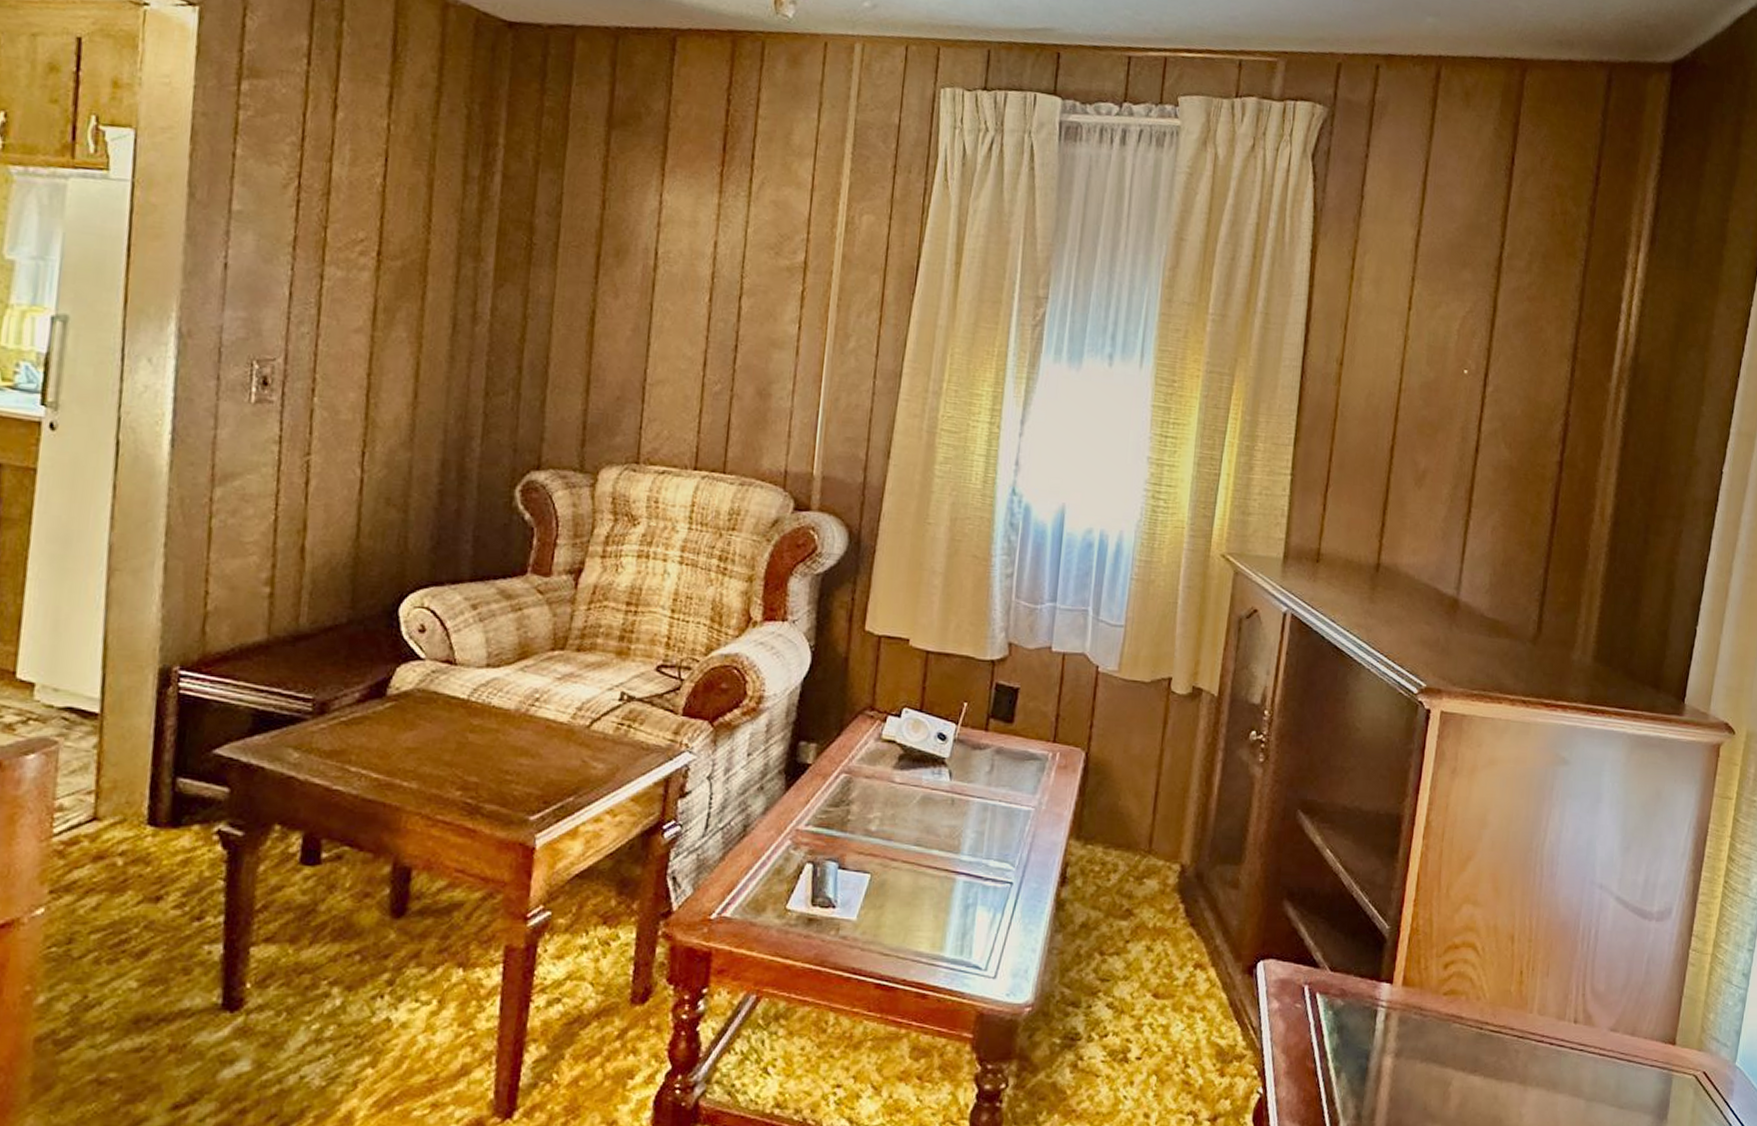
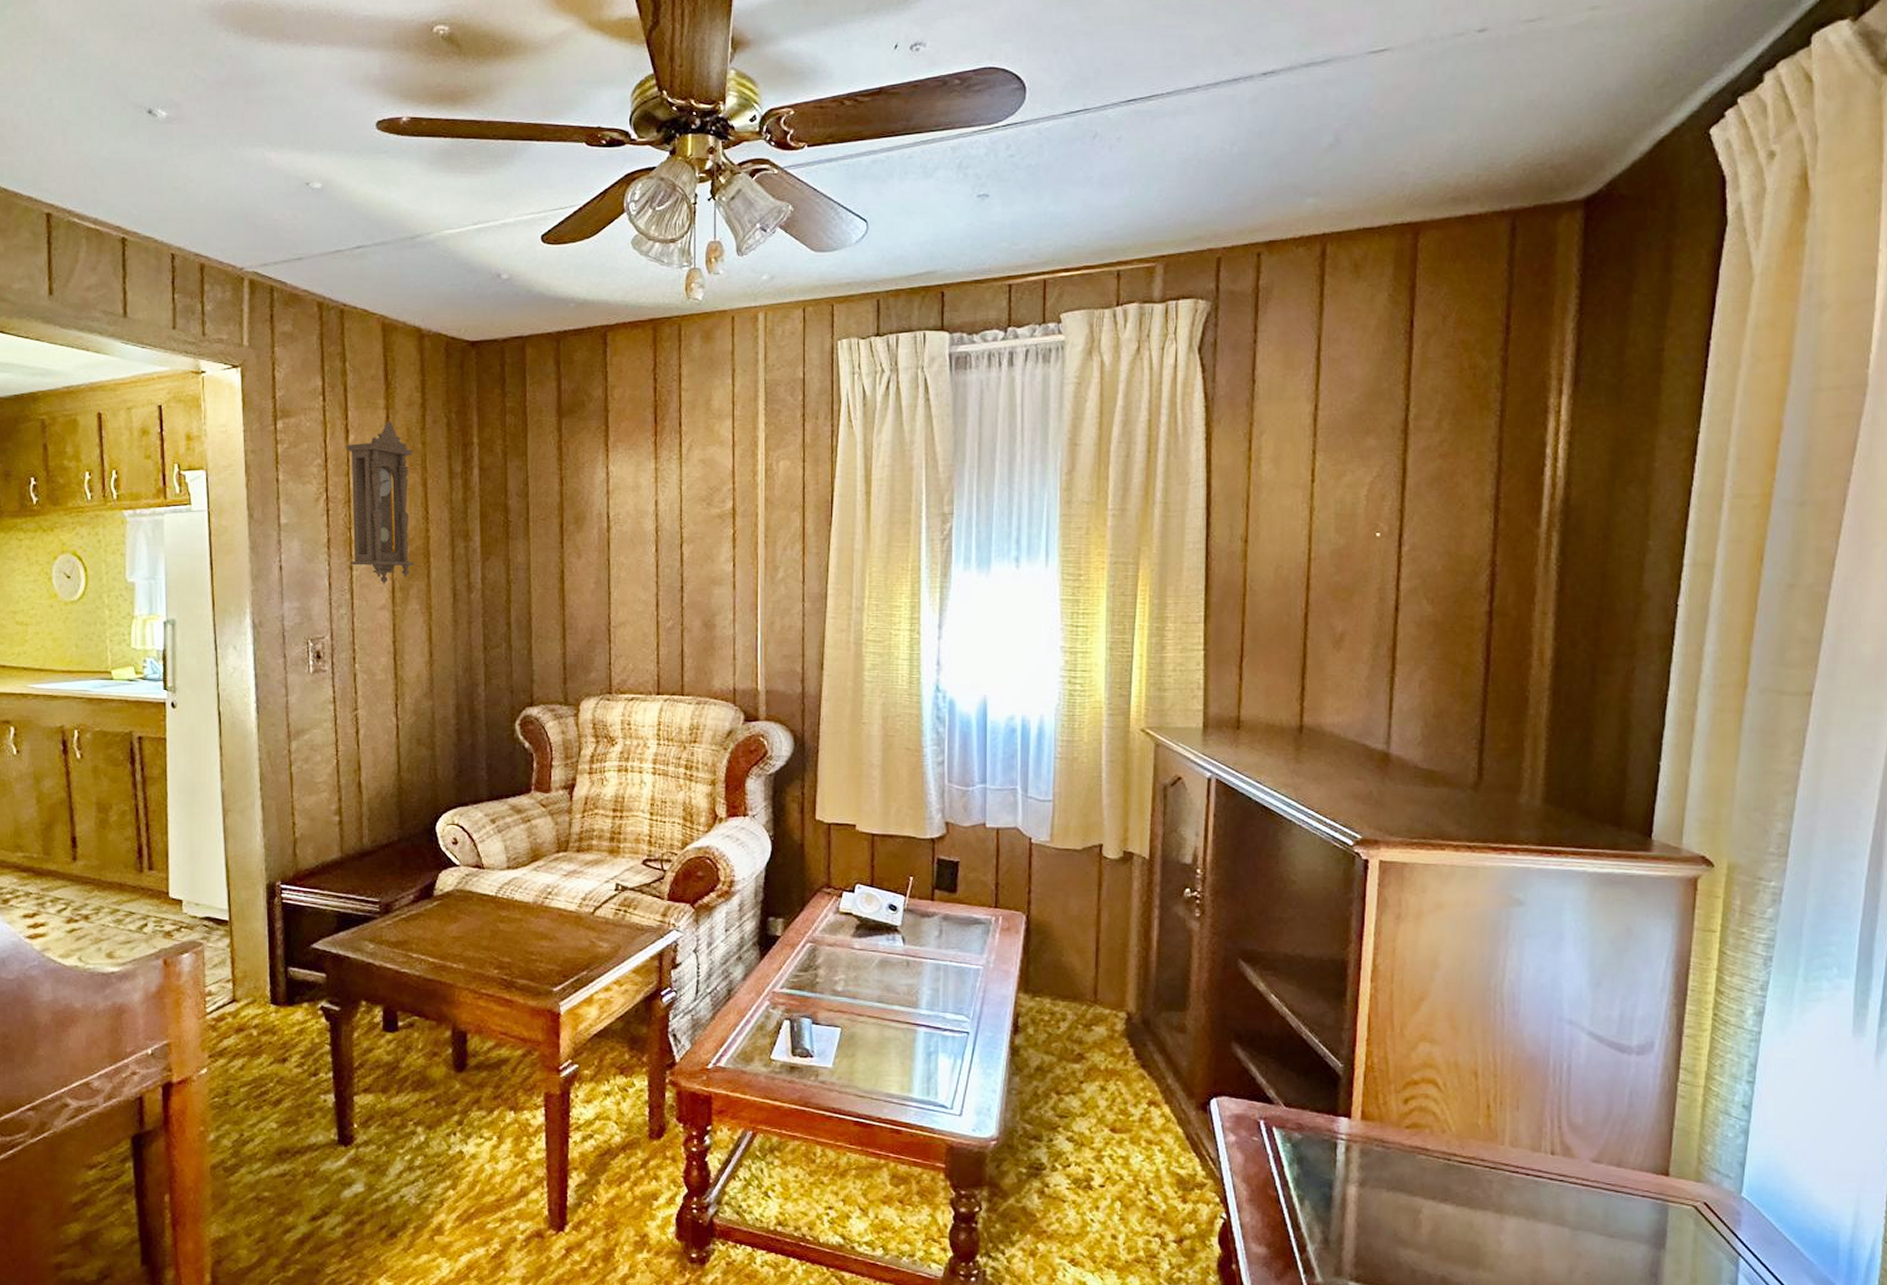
pendulum clock: none [322,101,420,302] -> present [346,421,414,584]

